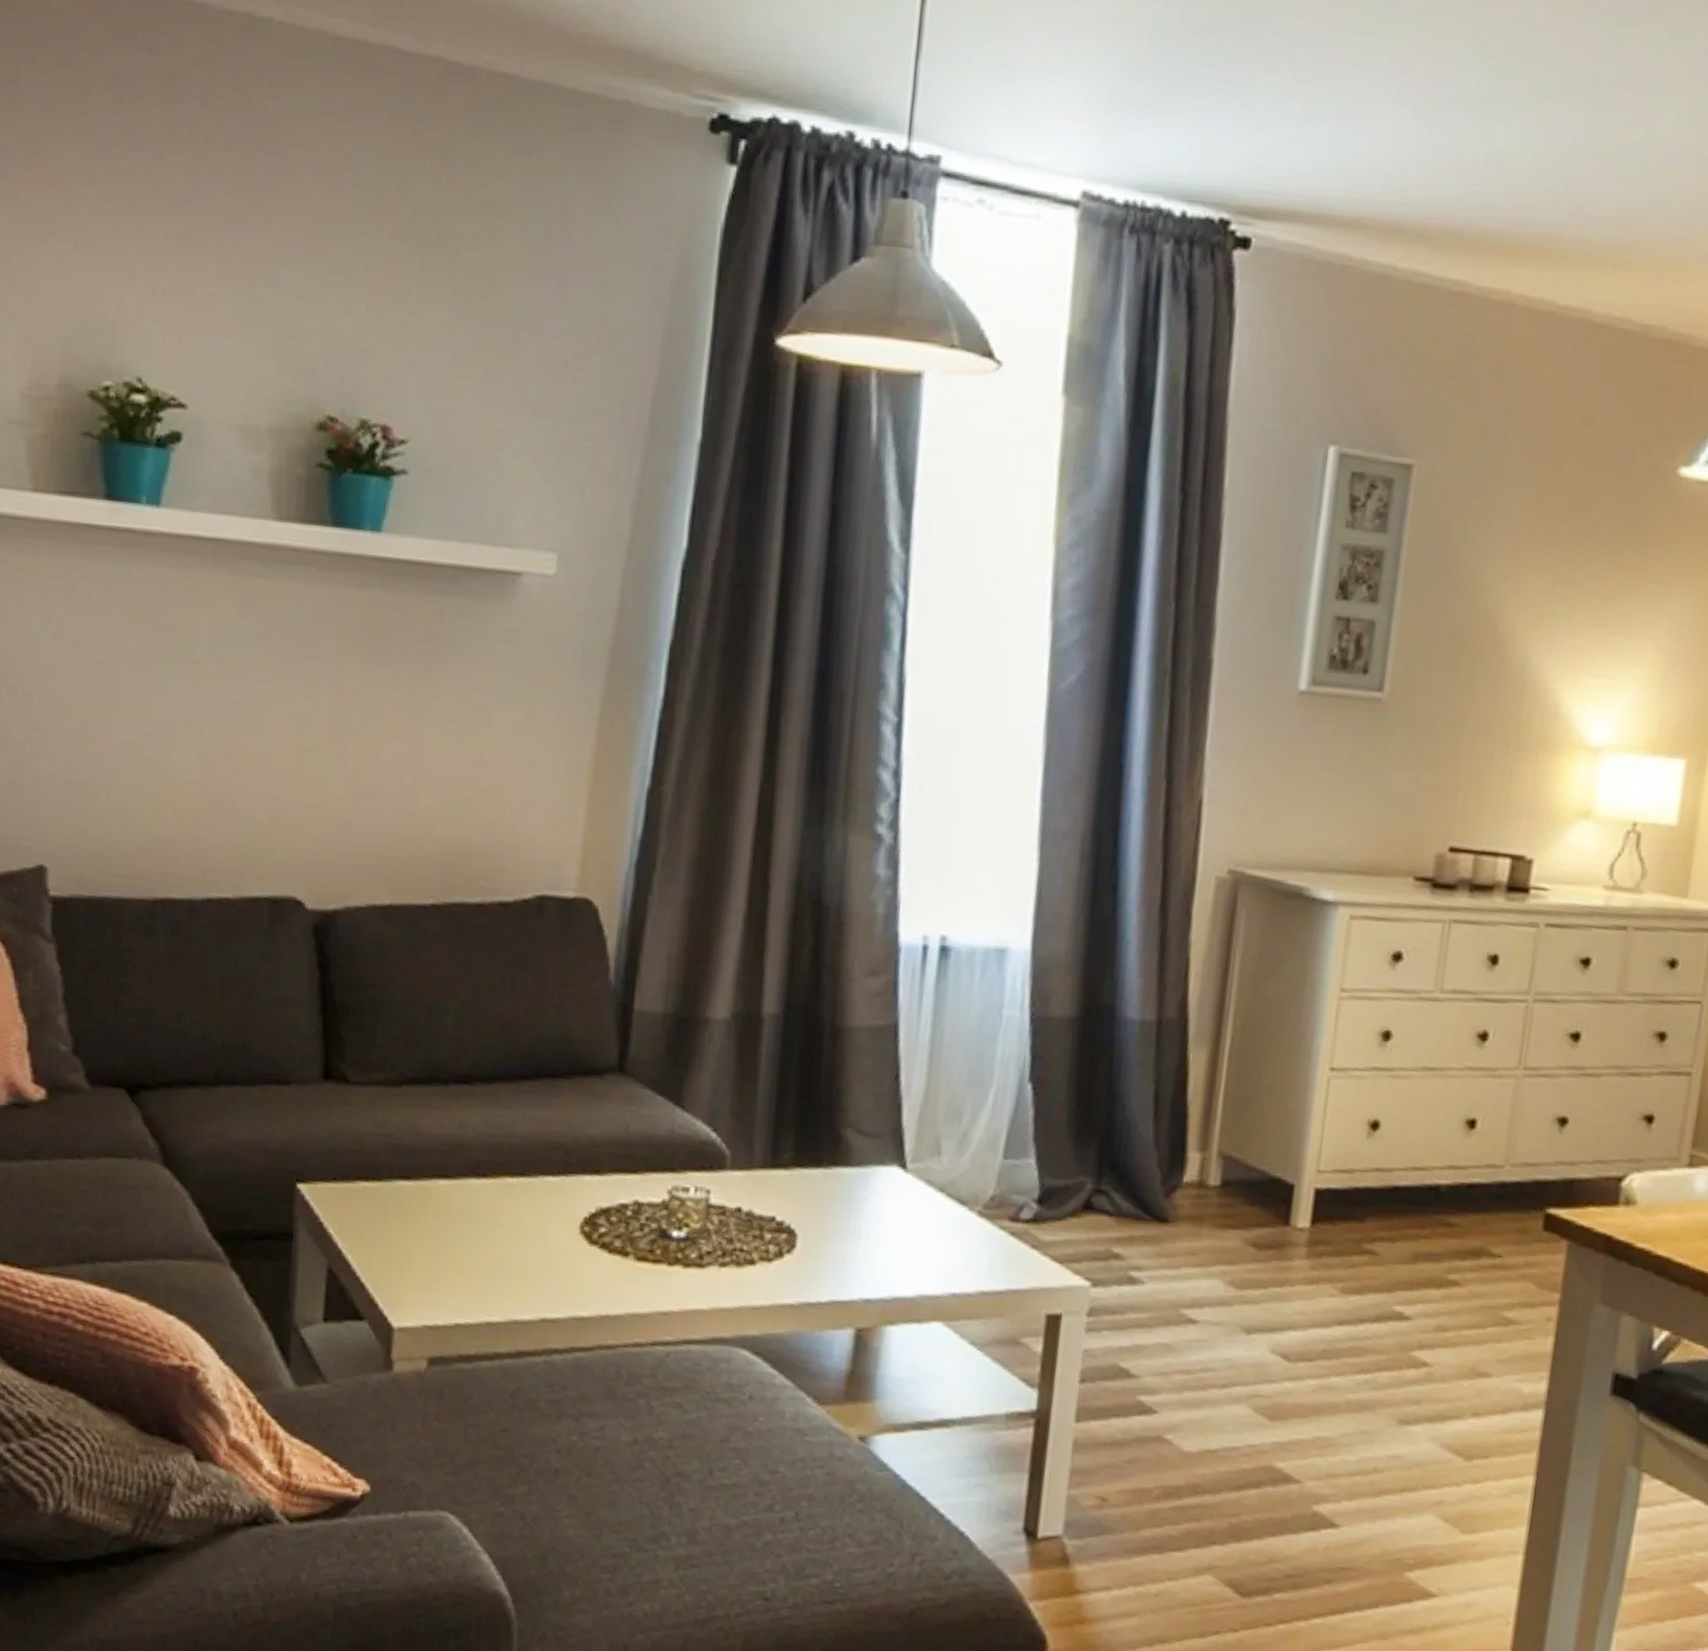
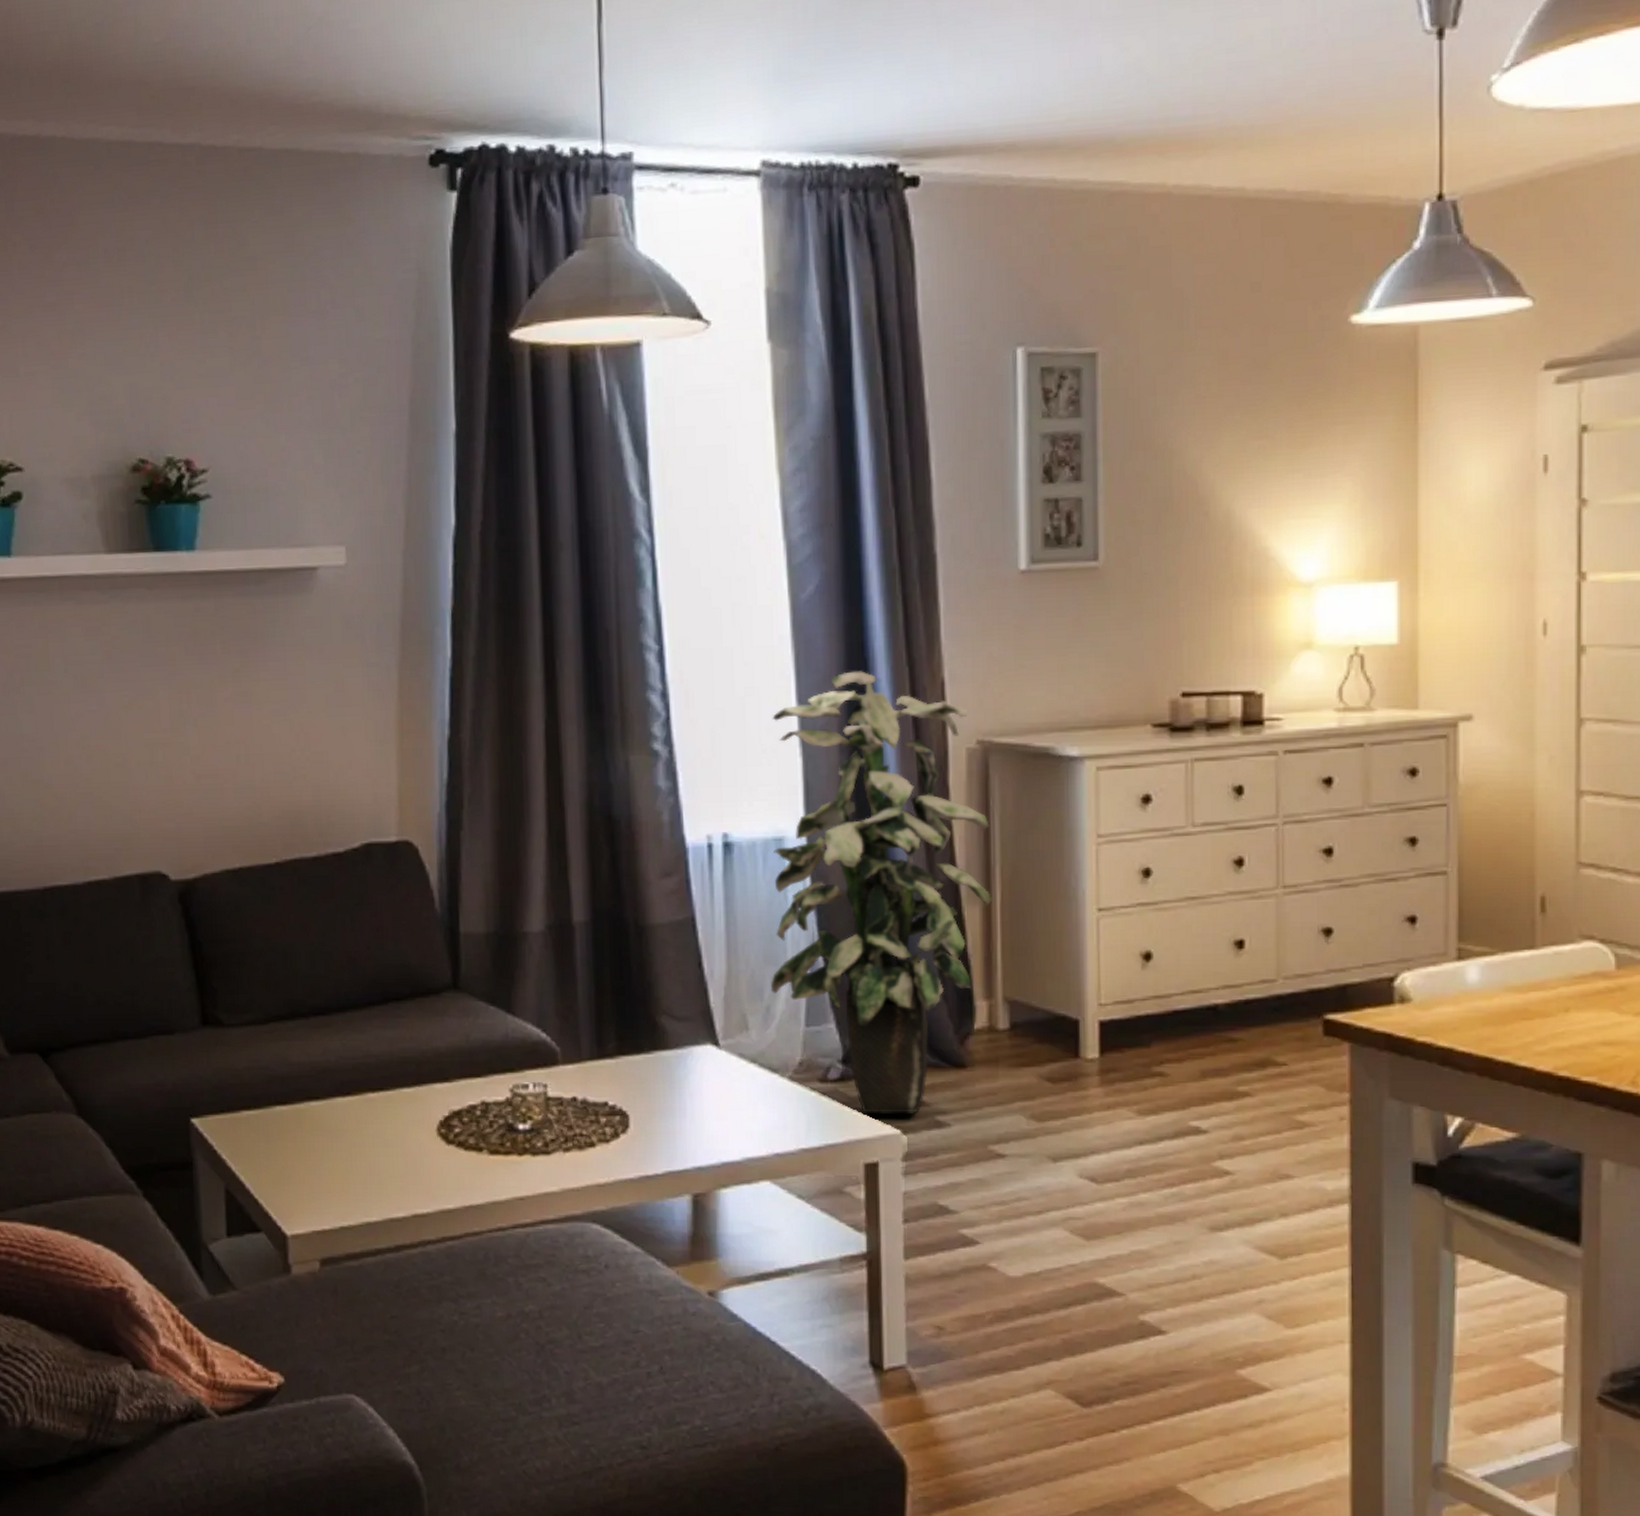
indoor plant: none [971,775,1229,1266] -> present [771,671,993,1114]

